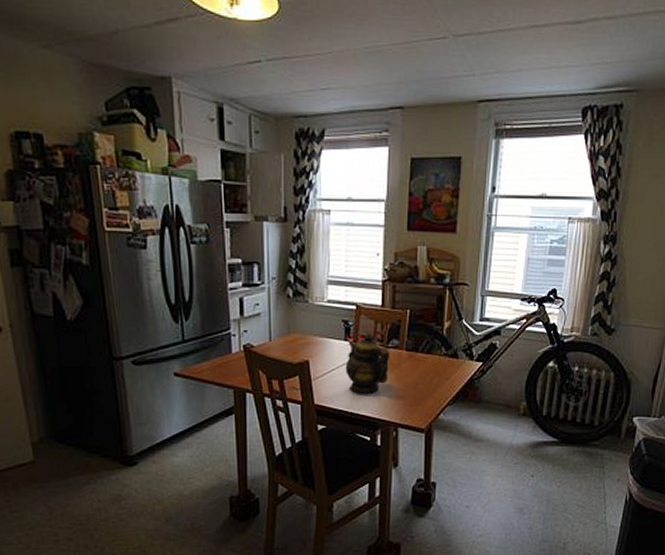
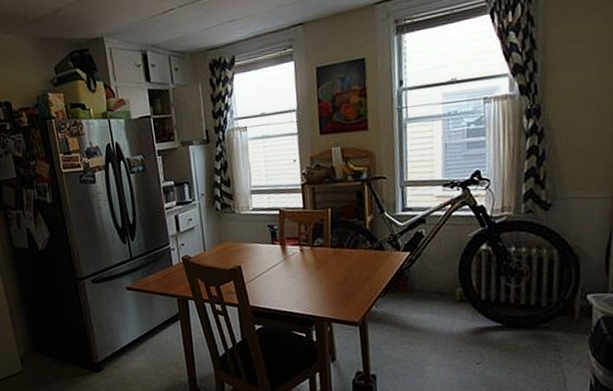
teapot: present [345,332,390,394] -> none [275,234,317,293]

